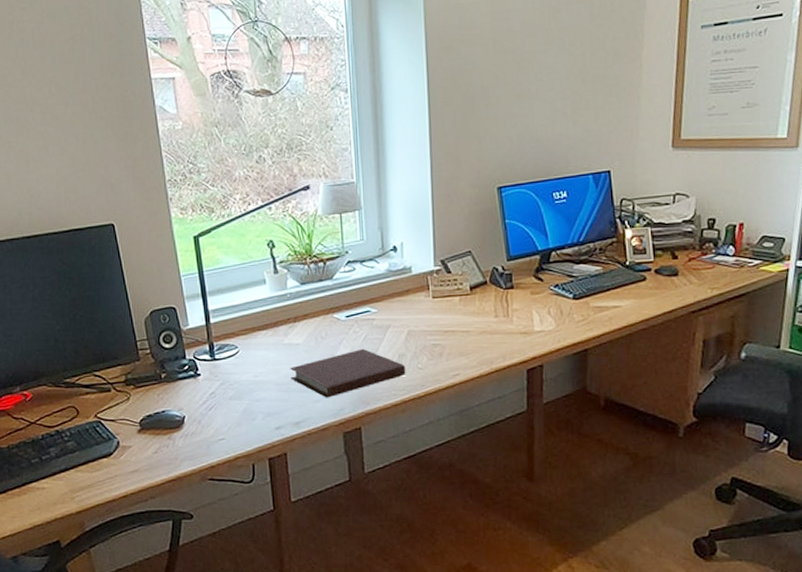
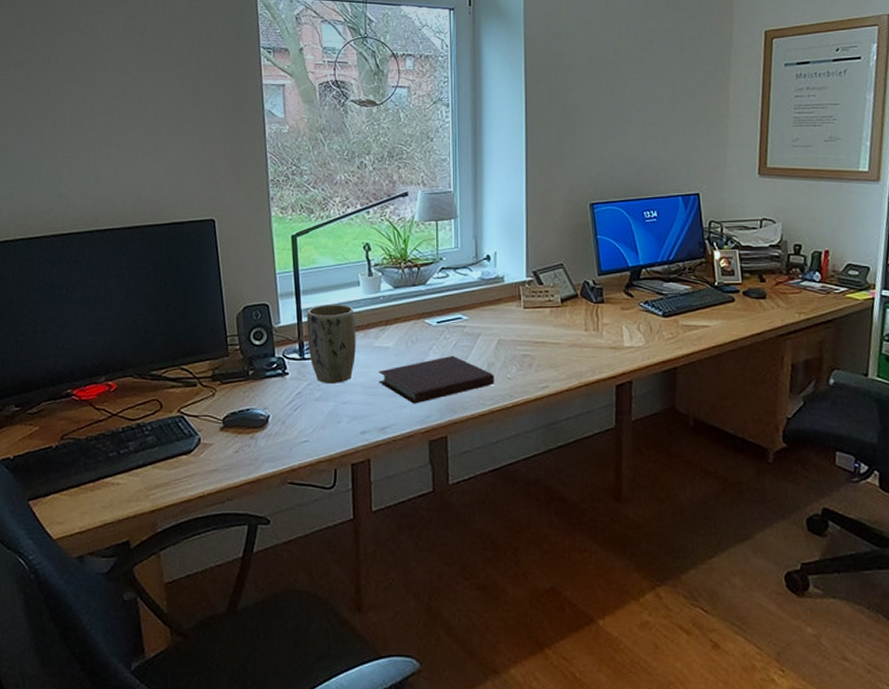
plant pot: none [214,304,266,382] -> present [306,305,356,383]

